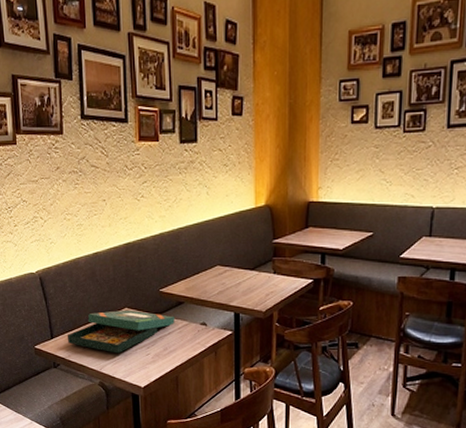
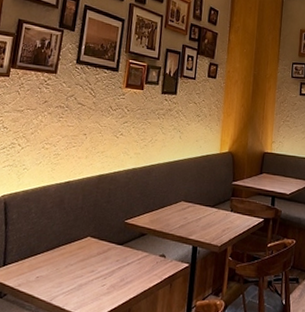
board game: present [67,309,175,354] -> none [20,238,136,284]

